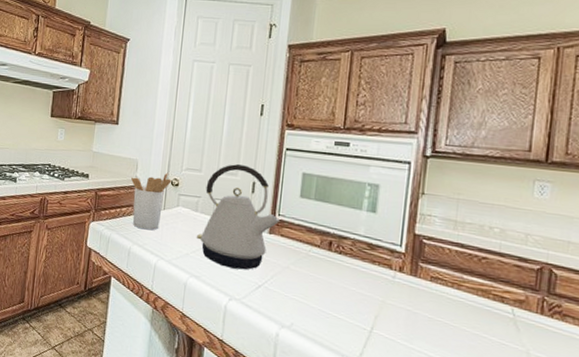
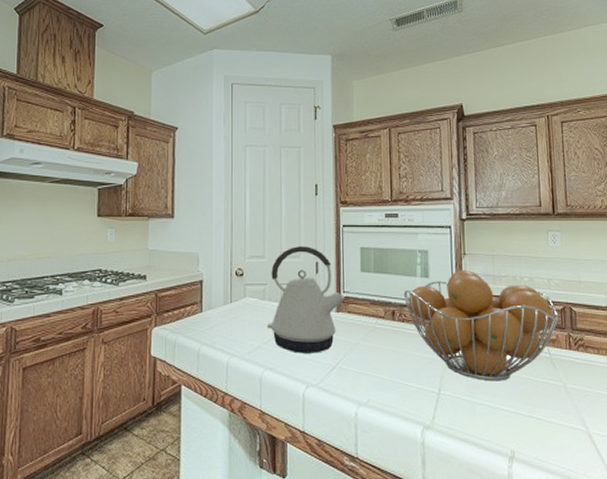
utensil holder: present [131,172,172,231] -> none [193,263,236,327]
fruit basket: none [344,209,533,333] -> present [403,269,559,382]

